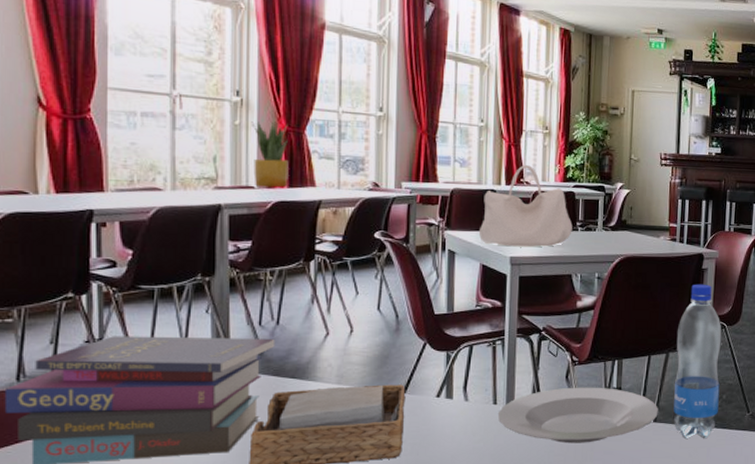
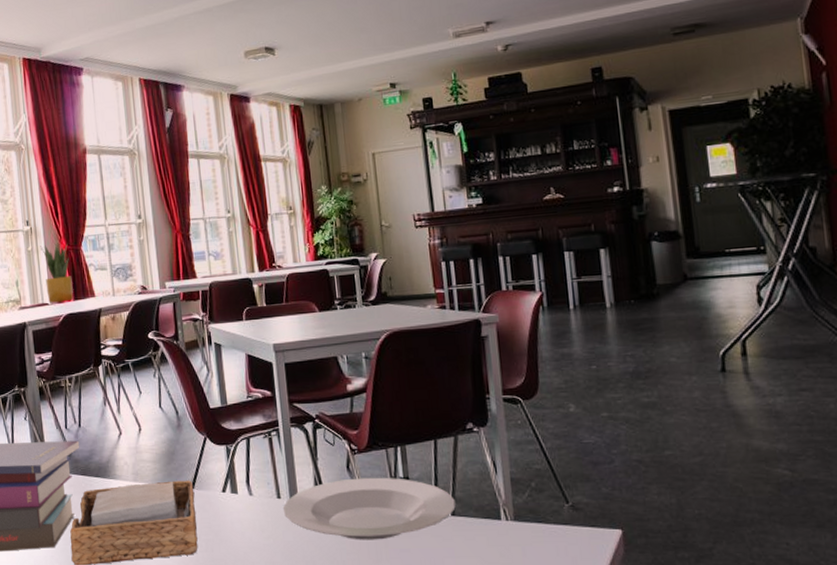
handbag: present [478,165,573,247] -> none [239,248,332,334]
bottle: present [673,284,722,438] -> none [463,353,529,535]

